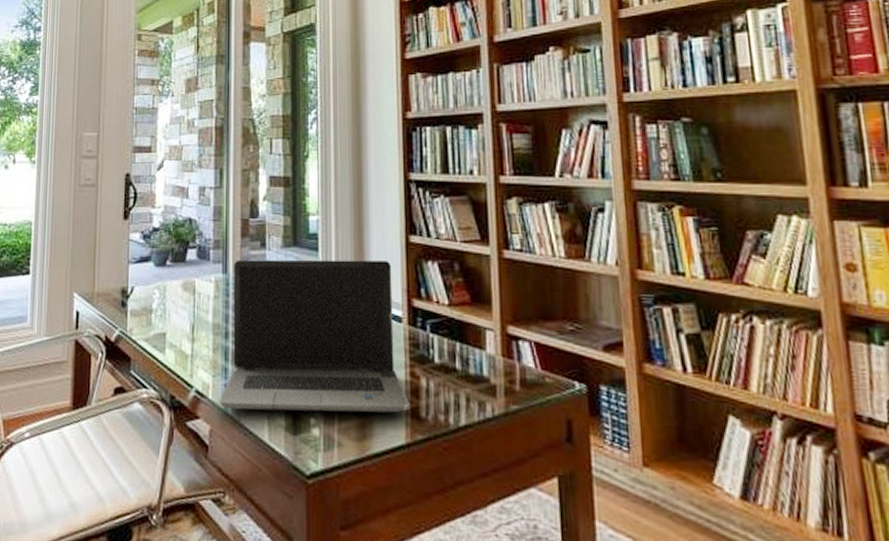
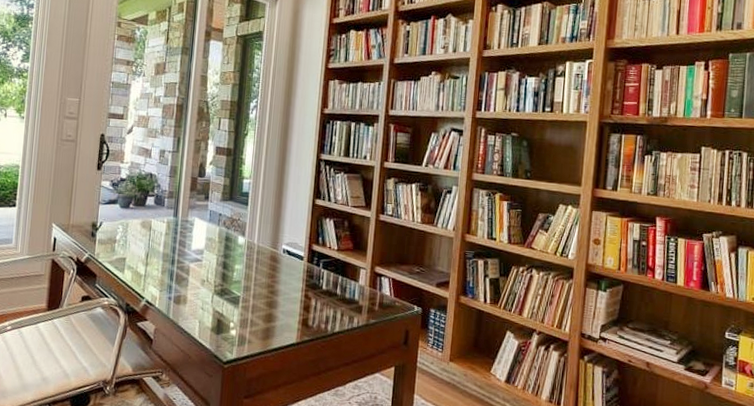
laptop computer: present [220,259,411,413] -> none [164,207,303,322]

